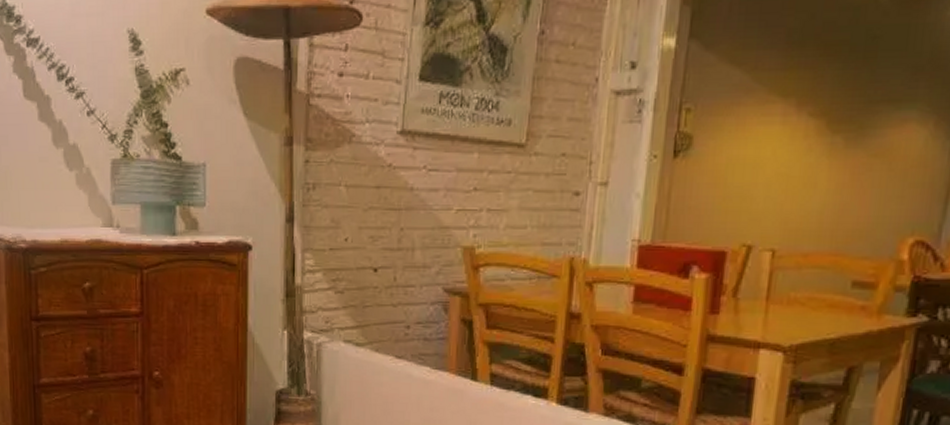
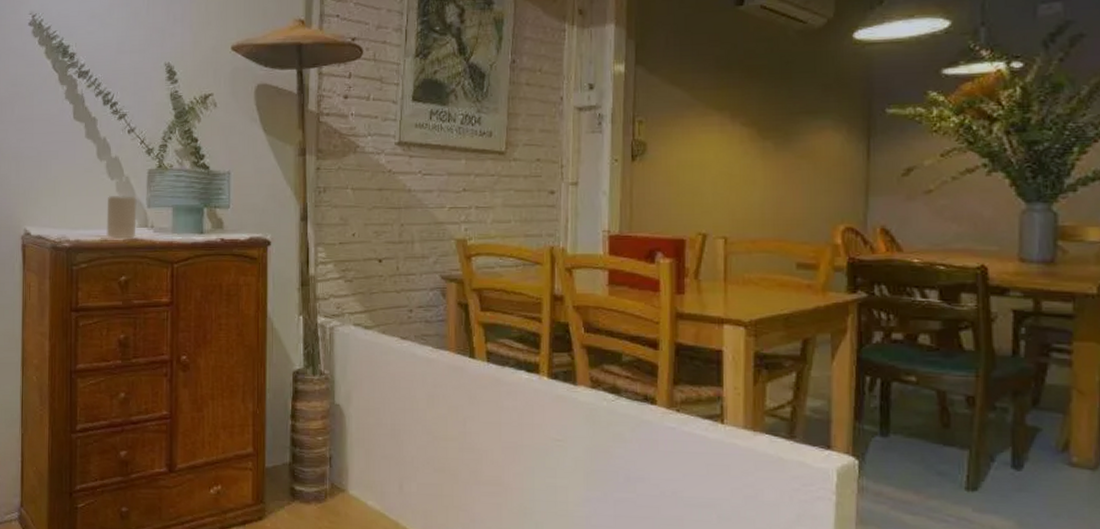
candle: none [66,190,100,240] -> present [106,196,137,239]

